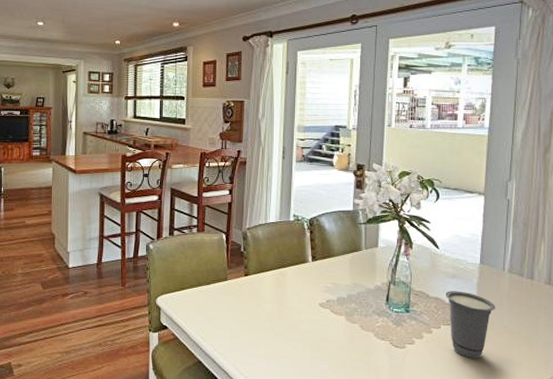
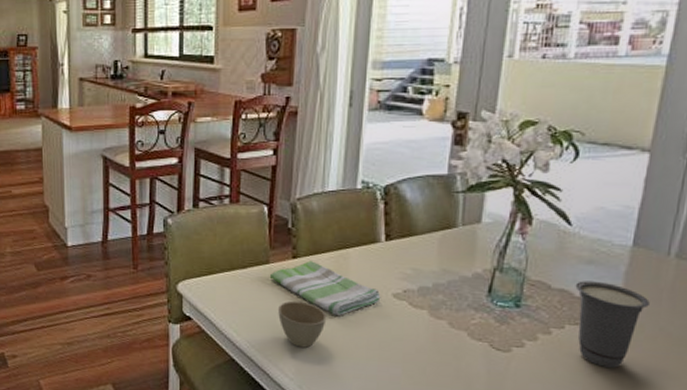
dish towel: none [227,278,311,322] -> present [269,261,381,315]
cup: none [235,310,271,350] -> present [278,300,327,348]

